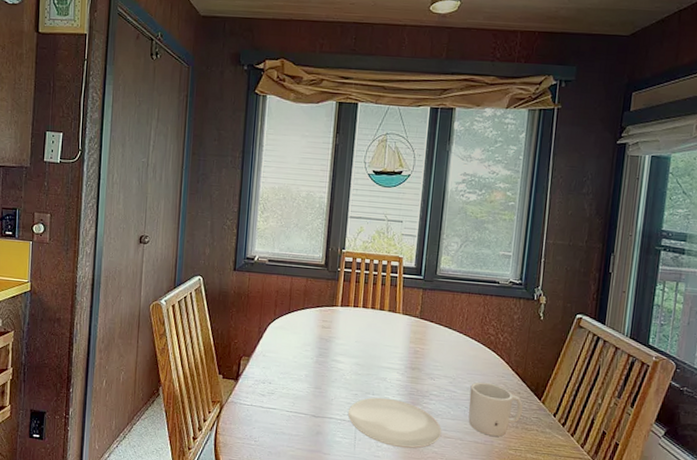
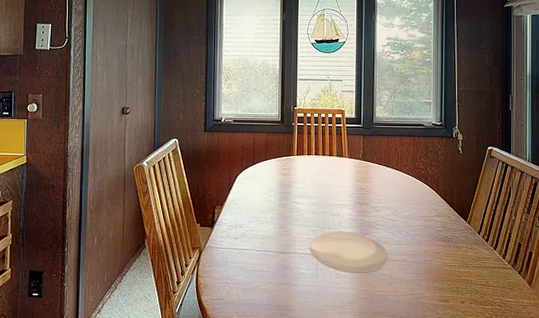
mug: present [468,382,524,437] -> none [409,210,454,256]

